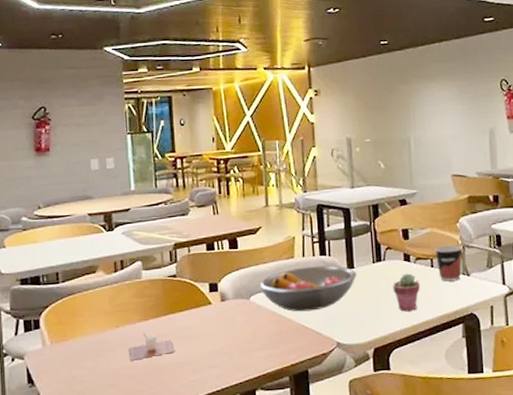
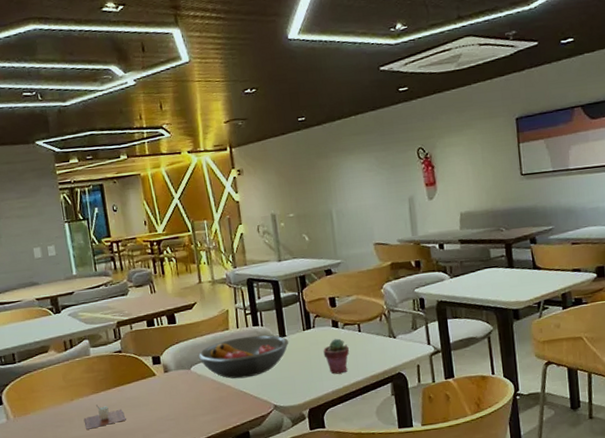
cup: present [434,244,463,282] -> none [361,310,388,345]

